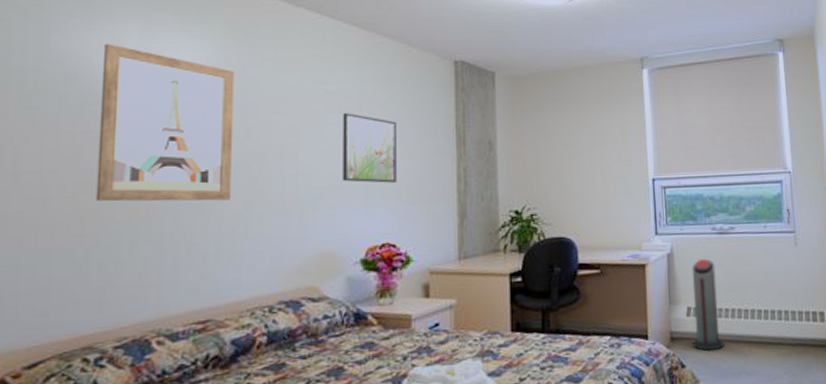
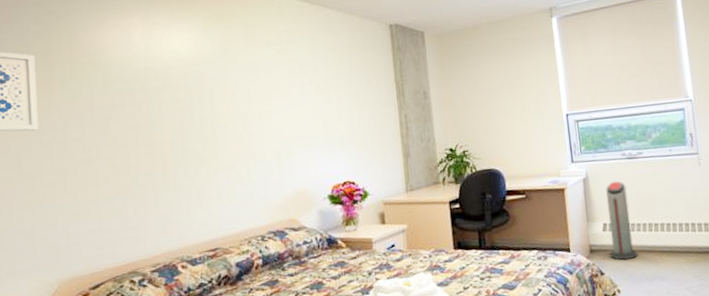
wall art: present [95,43,235,202] -> none [117,34,224,160]
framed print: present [343,113,397,183] -> none [303,76,351,133]

